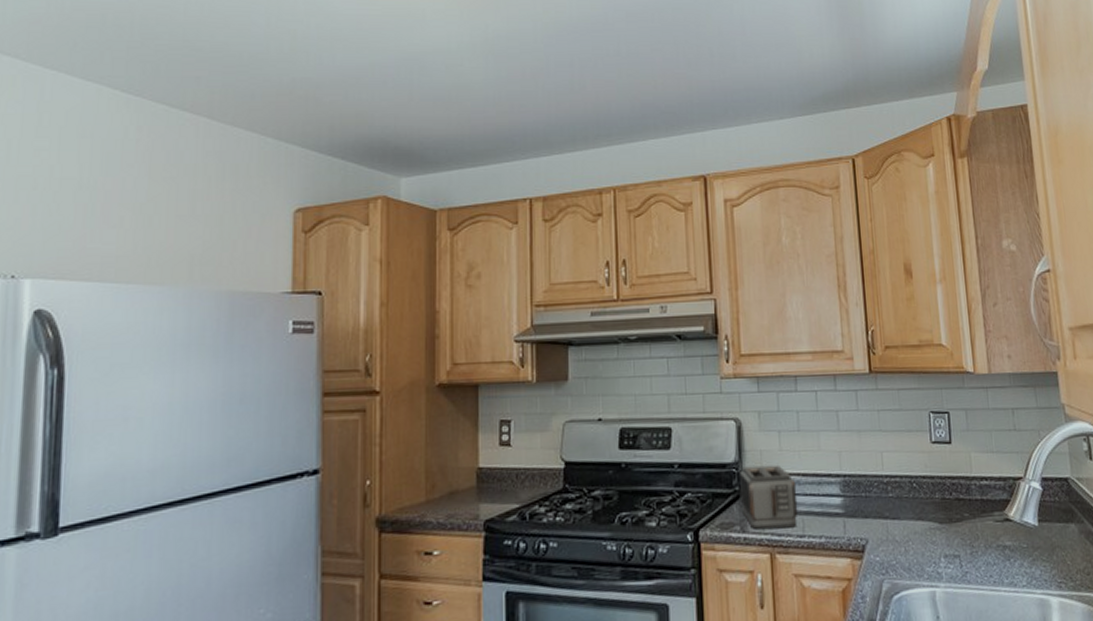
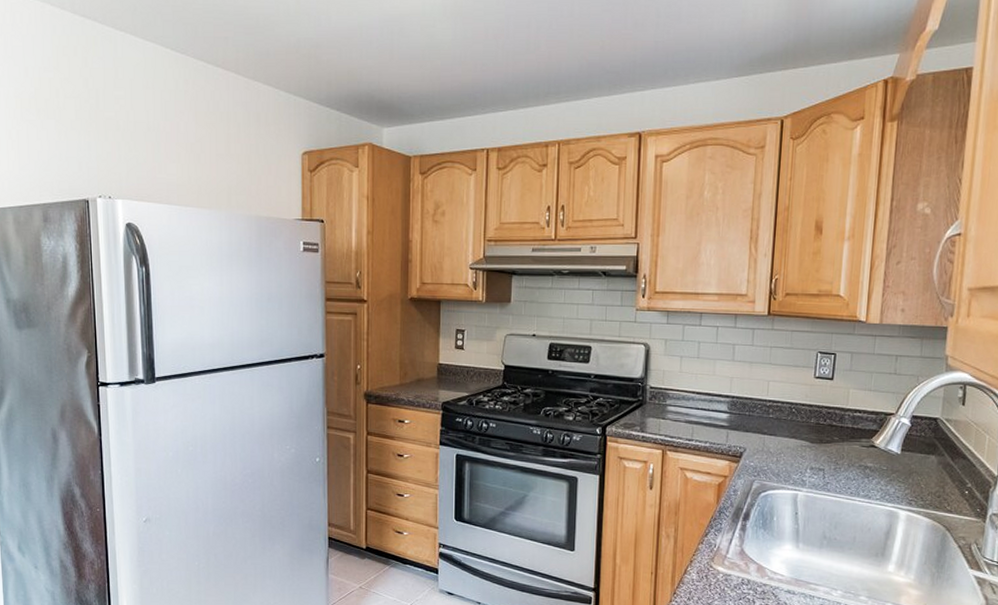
toaster: present [740,464,798,530] -> none [643,382,691,433]

